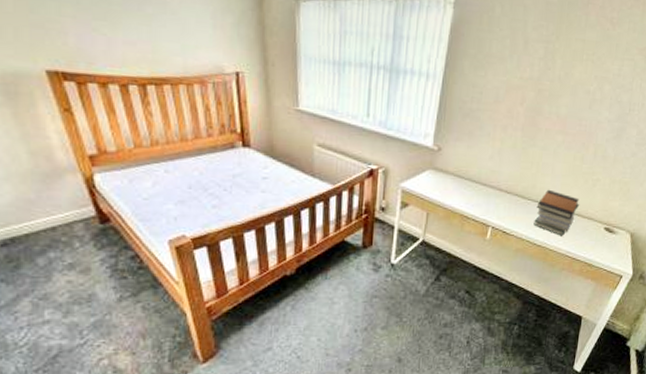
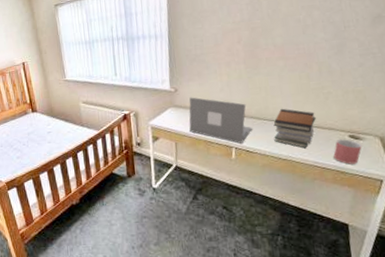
laptop: none [446,160,515,223] -> present [189,97,253,144]
mug: none [585,231,614,258] -> present [333,139,362,165]

